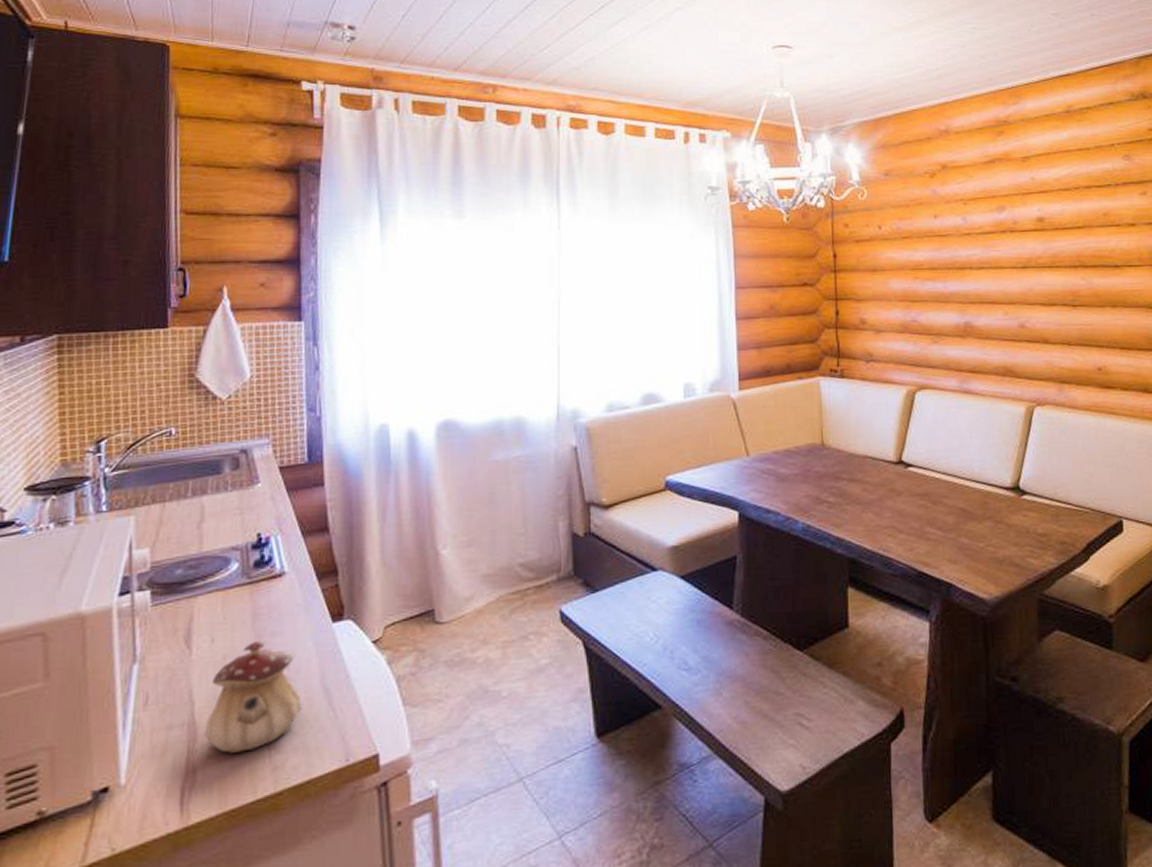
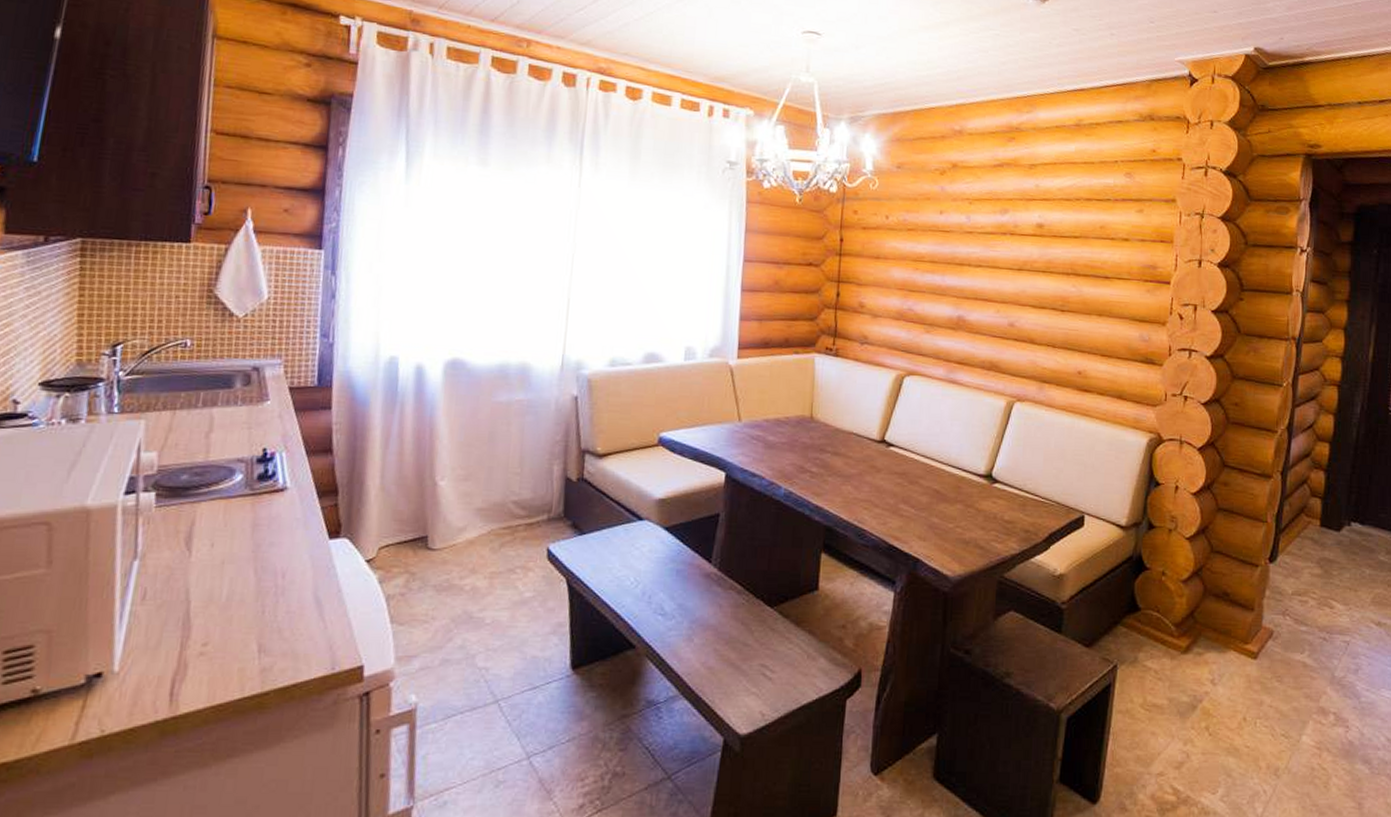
teapot: present [206,641,302,753] -> none [199,550,294,652]

